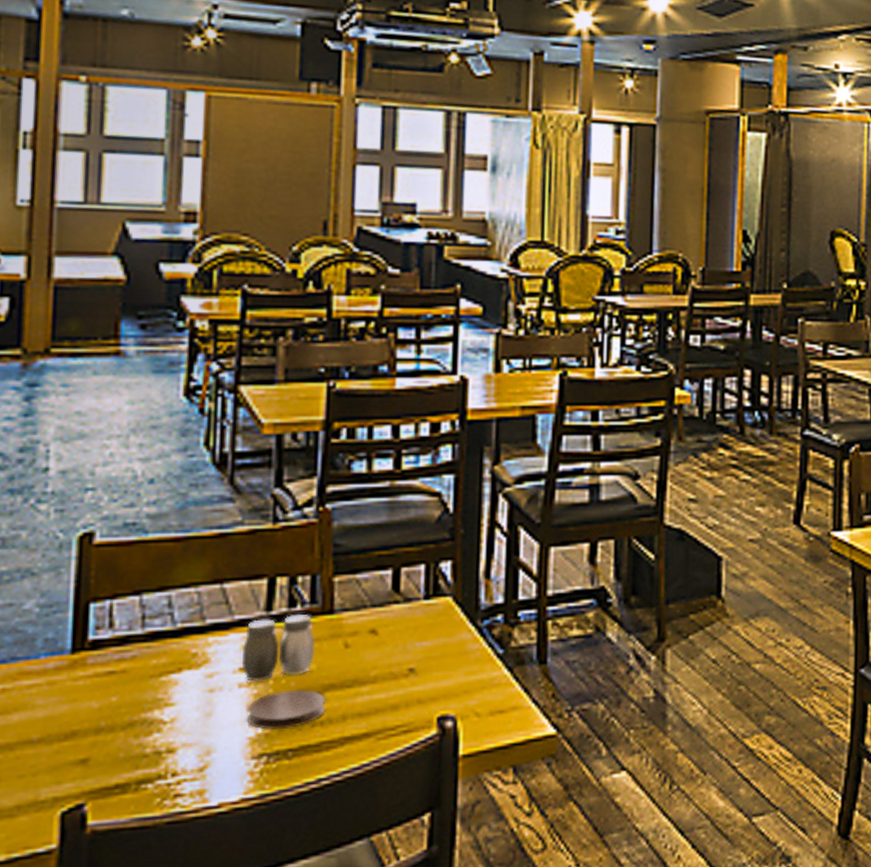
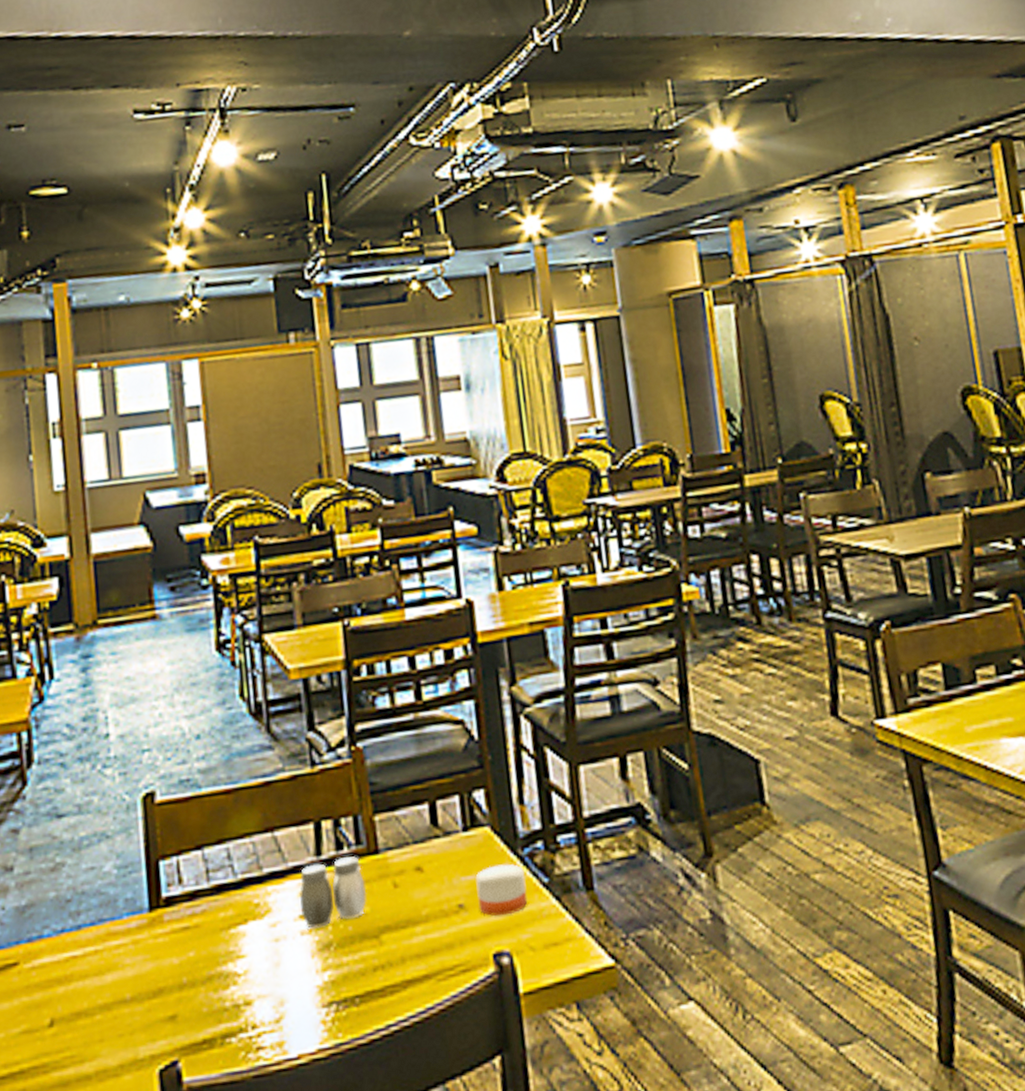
coaster: present [246,689,327,730] -> none [311,933,385,977]
candle: none [429,633,481,682] -> present [475,864,528,916]

